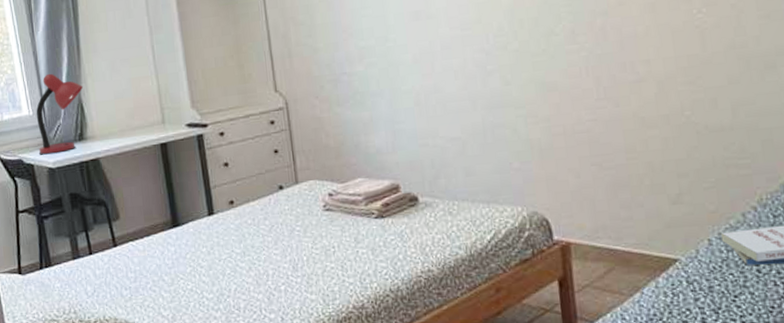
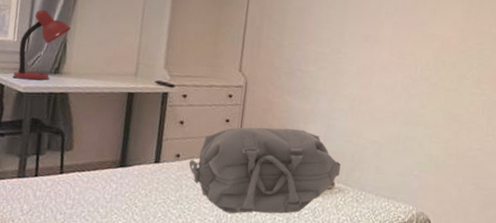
duffel bag: none [245,142,422,256] -> present [188,127,341,214]

